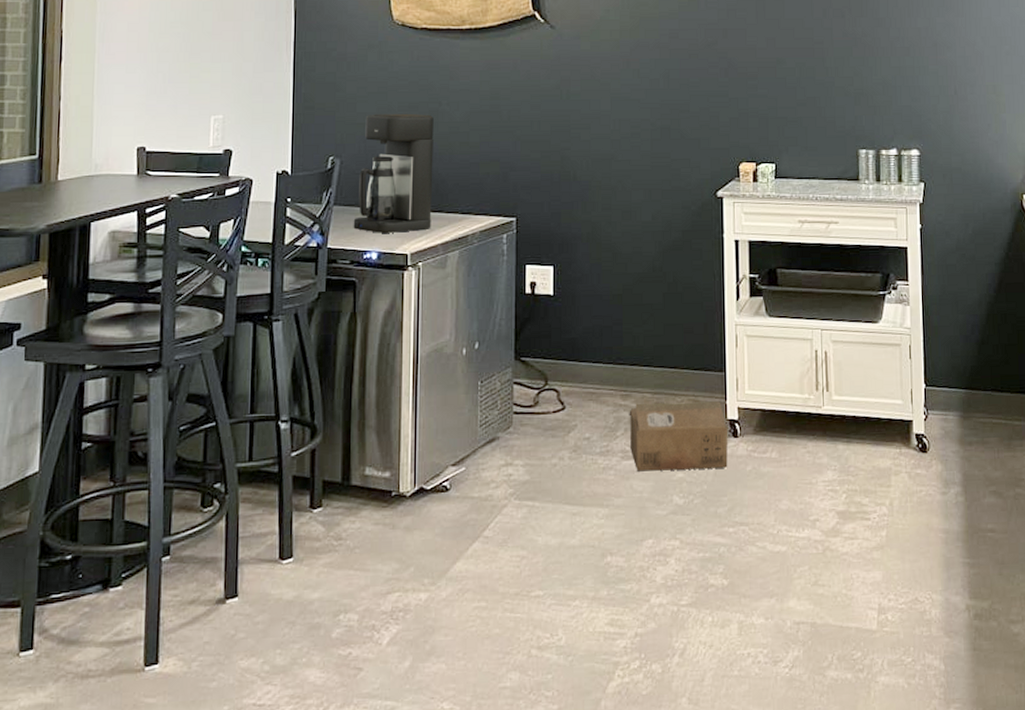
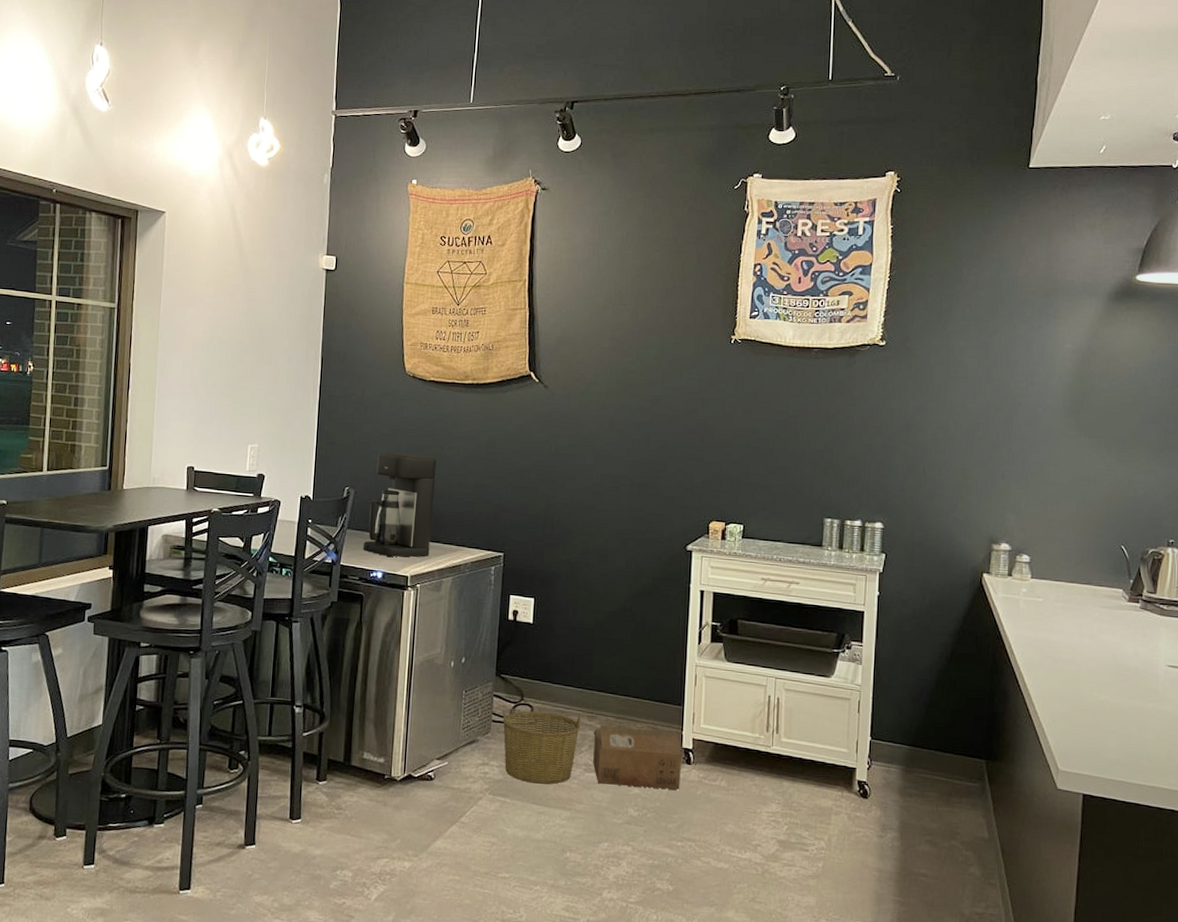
basket: none [525,396,615,480] -> present [503,710,582,784]

